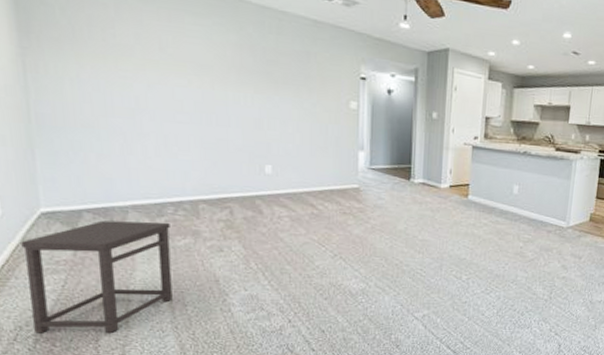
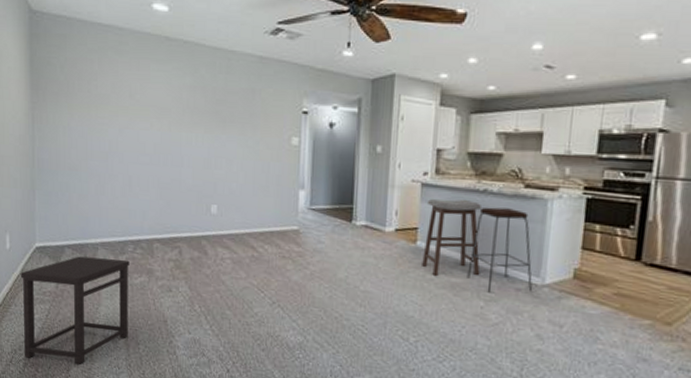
bar stool: none [473,160,522,225] -> present [422,199,481,277]
bar stool: none [510,166,560,236] -> present [467,207,533,293]

